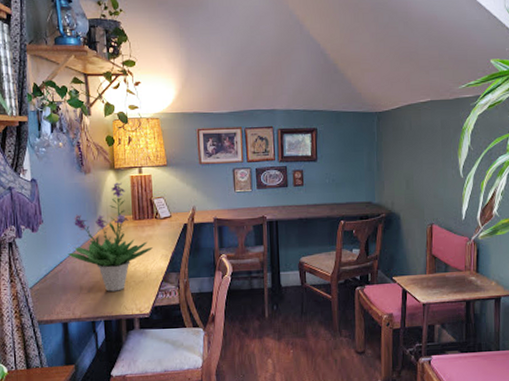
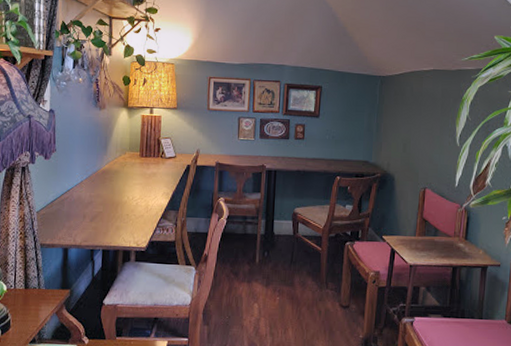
potted plant: present [68,182,153,292] -> none [75,120,155,223]

